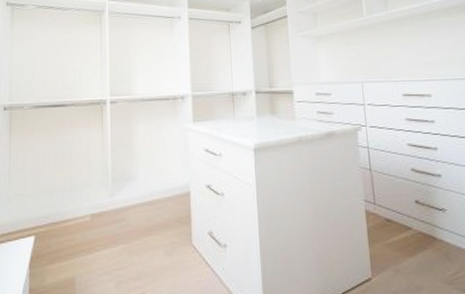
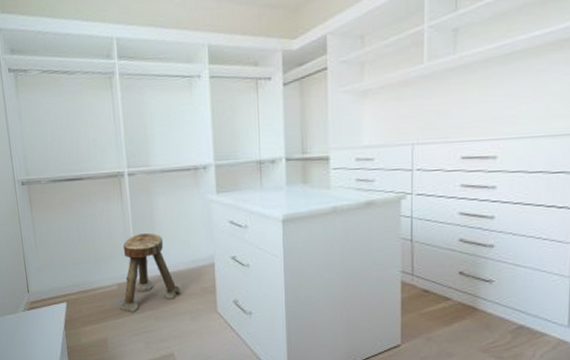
stool: none [92,161,157,248] -> present [120,233,182,313]

